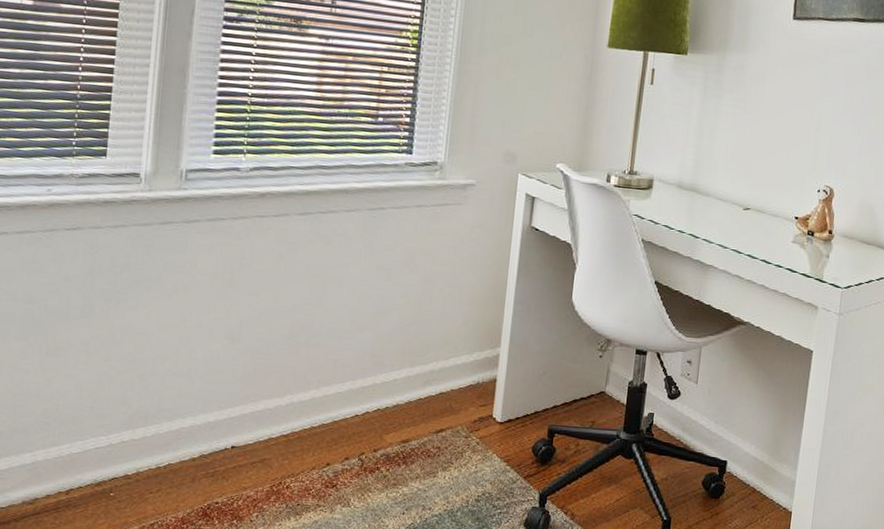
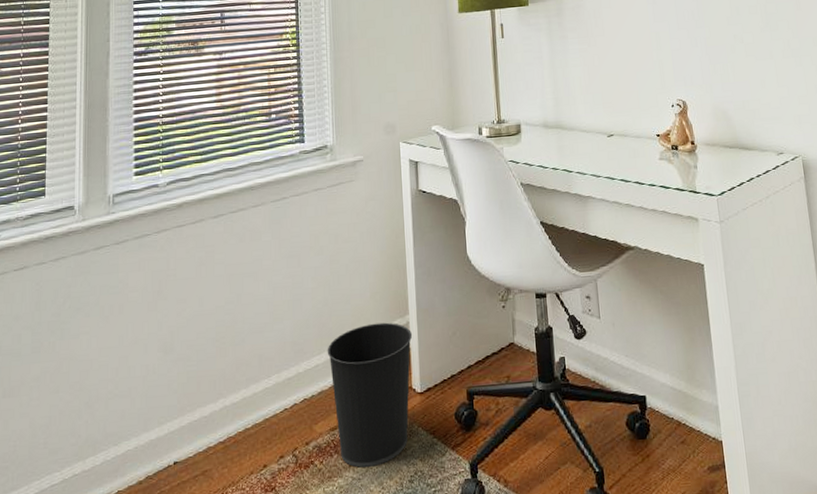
wastebasket: none [408,349,501,482] -> present [327,322,413,468]

